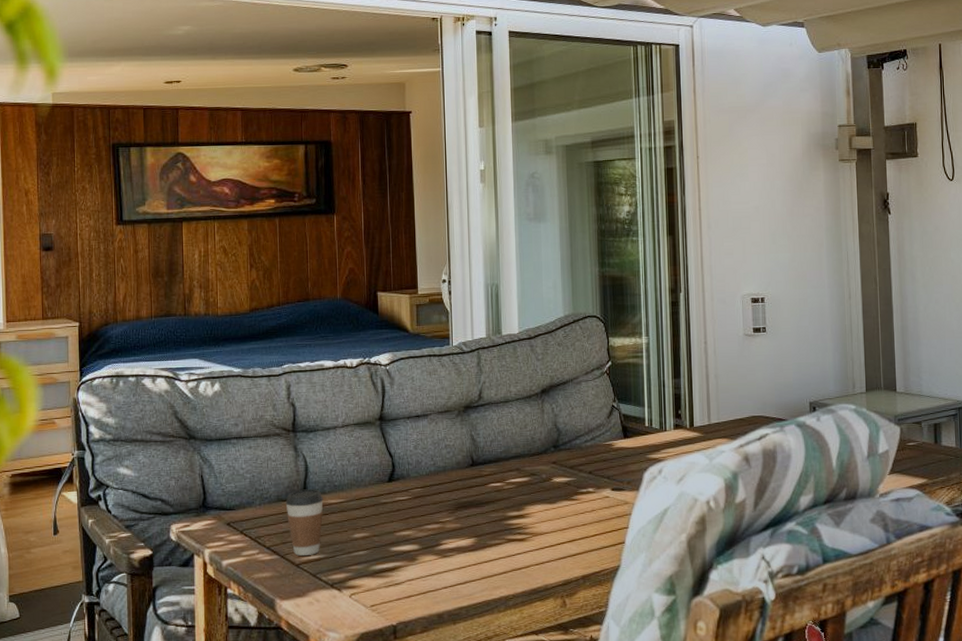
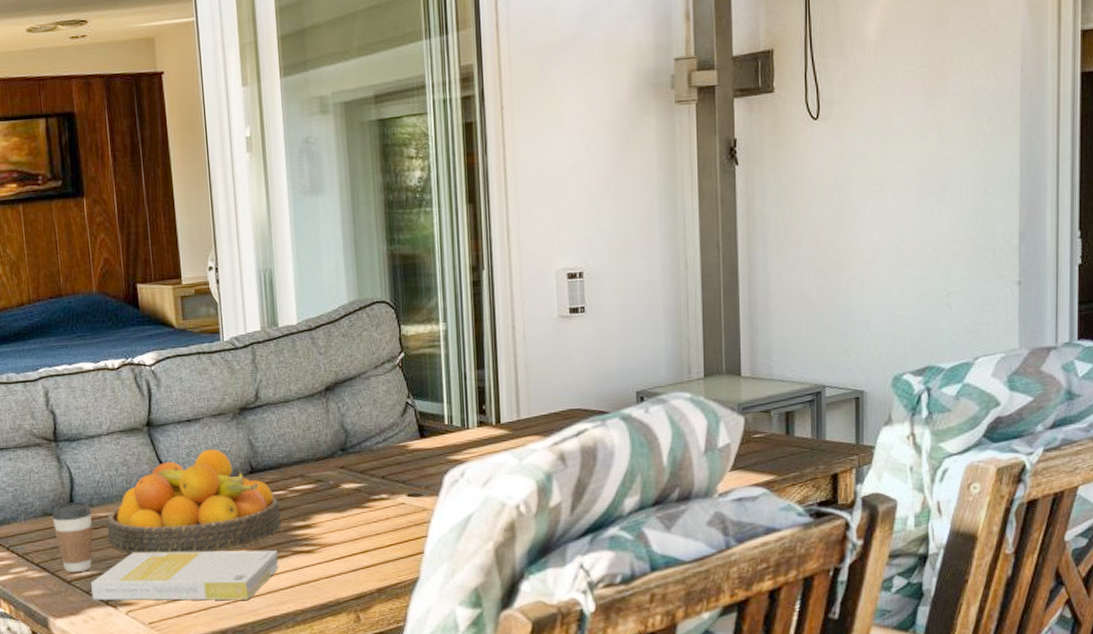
book: none [318,537,494,585] -> present [91,550,279,601]
fruit bowl: none [336,443,497,540] -> present [106,449,281,554]

